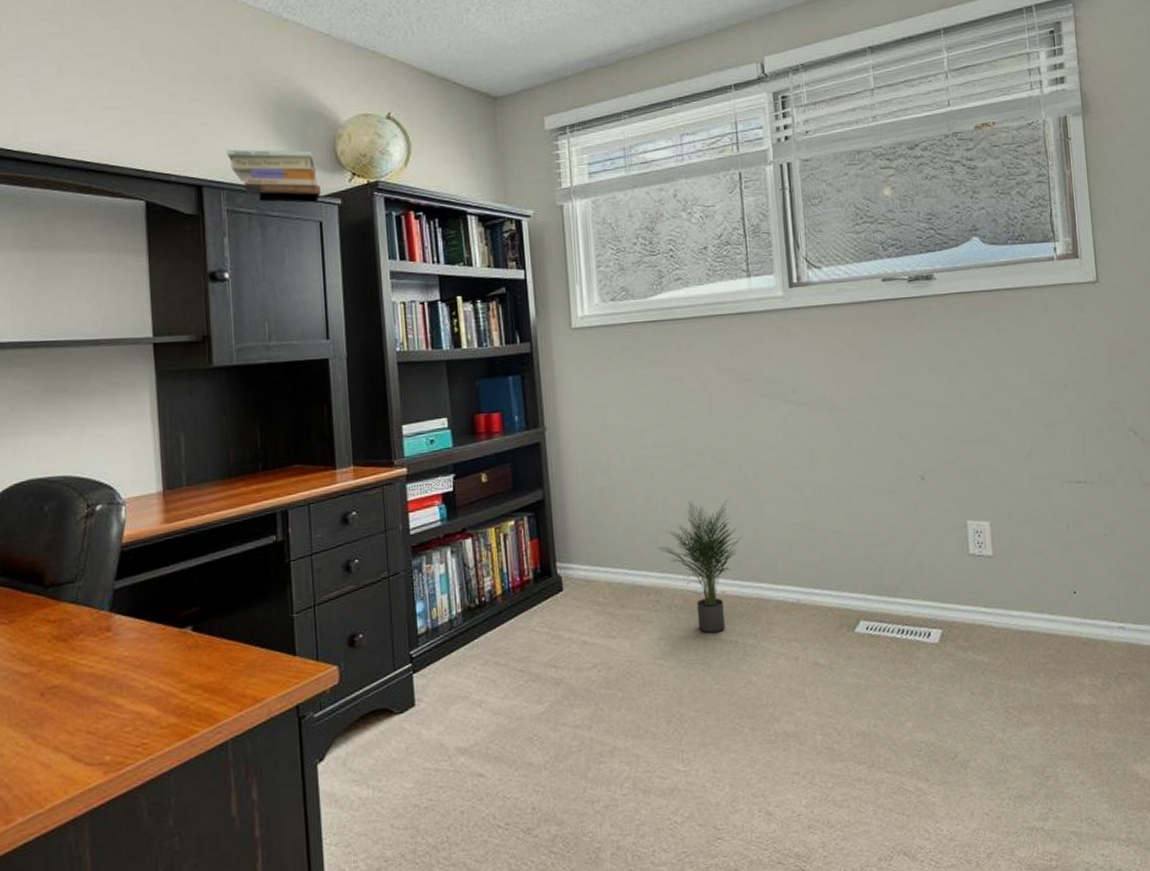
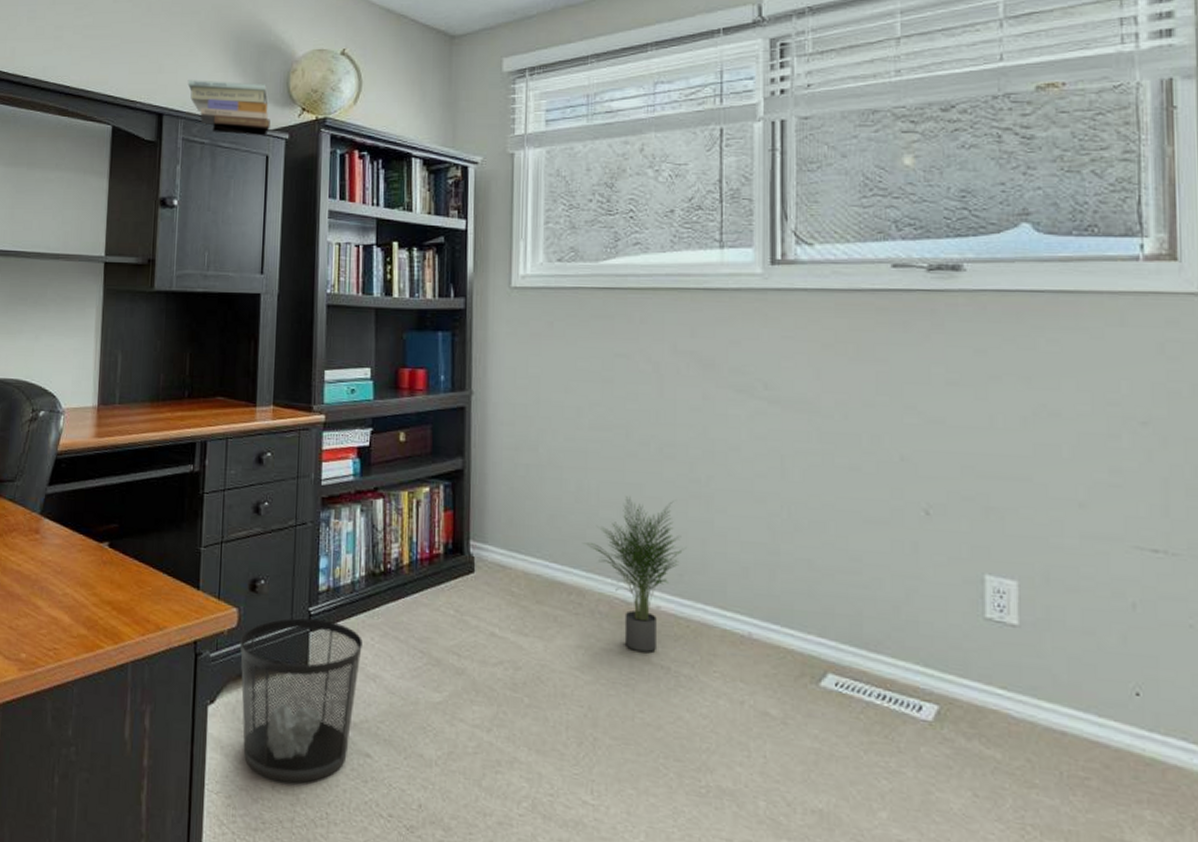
waste bin: none [343,660,466,820] -> present [239,618,363,784]

